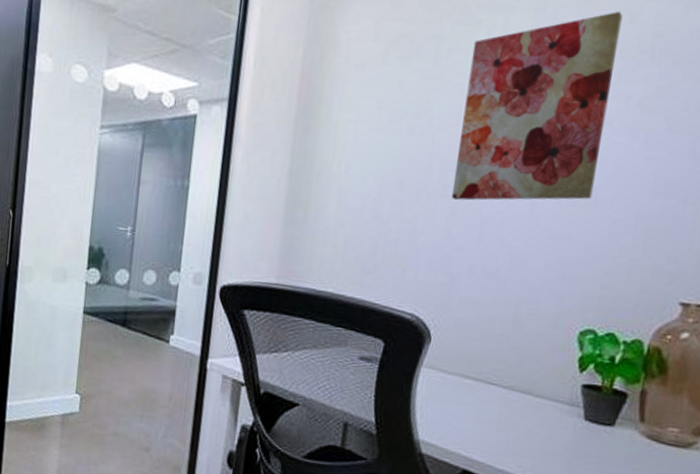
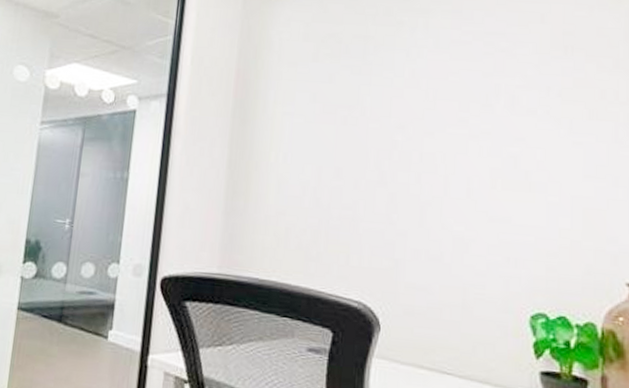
wall art: present [451,12,623,201] -> none [389,13,533,187]

